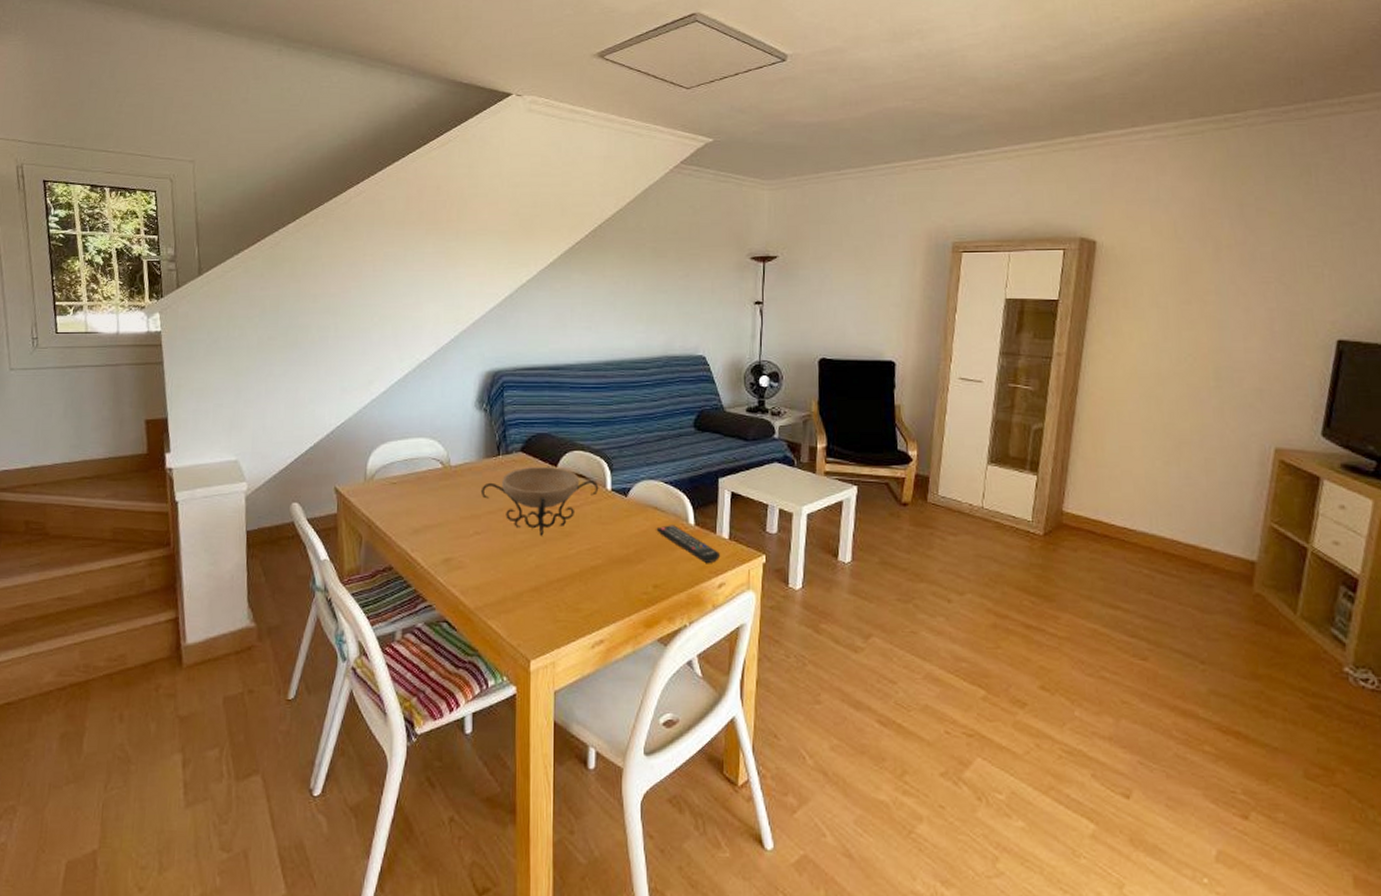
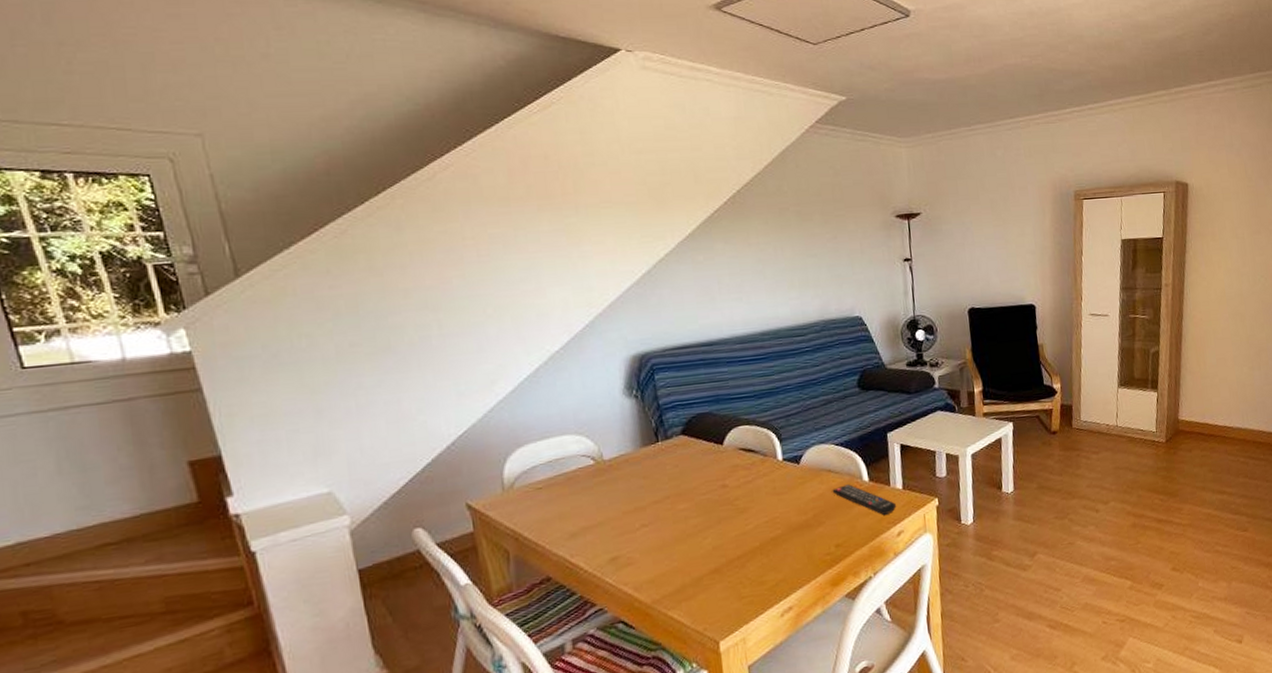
decorative bowl: present [480,466,599,536] -> none [642,445,770,517]

